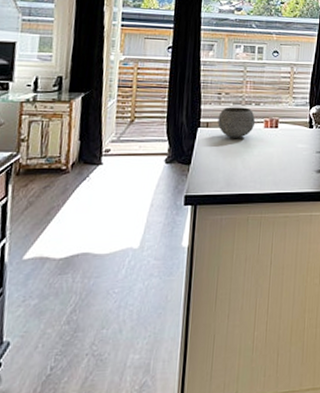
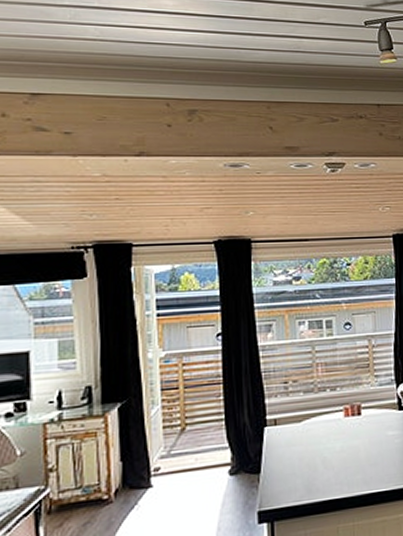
bowl: present [218,107,256,138] -> none [287,395,334,435]

